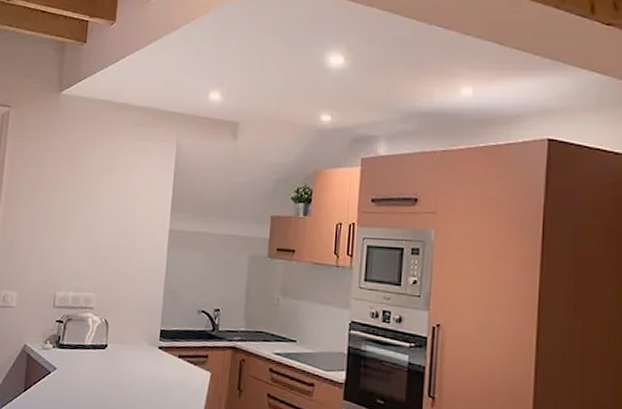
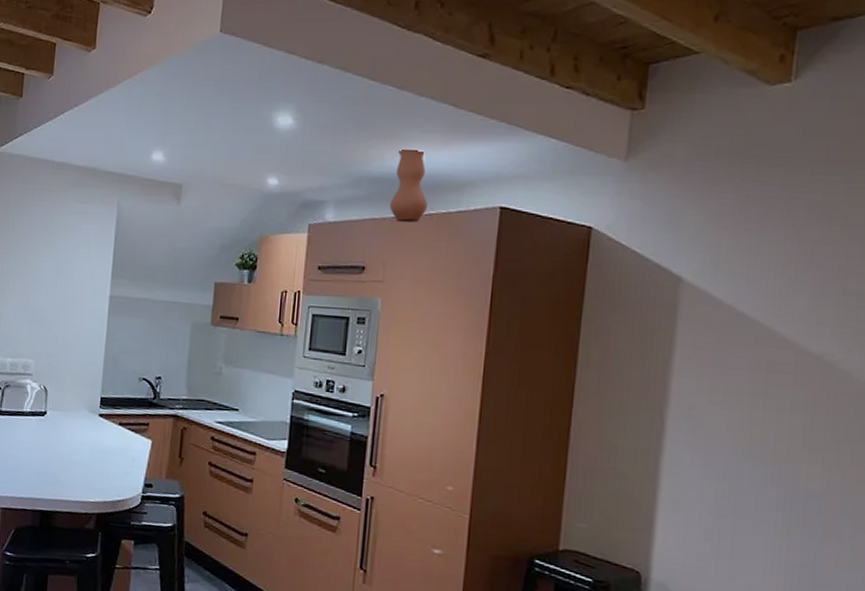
vase: none [440,86,478,156] -> present [390,150,429,223]

